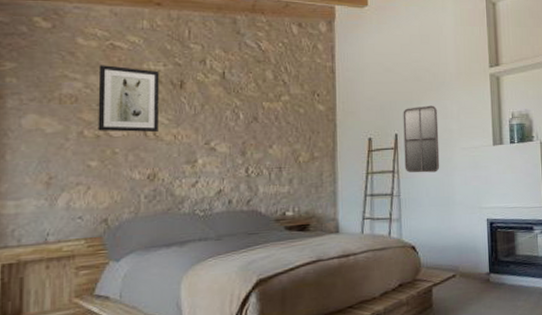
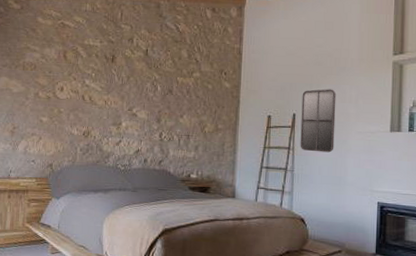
wall art: present [98,65,159,133] -> none [49,40,96,98]

